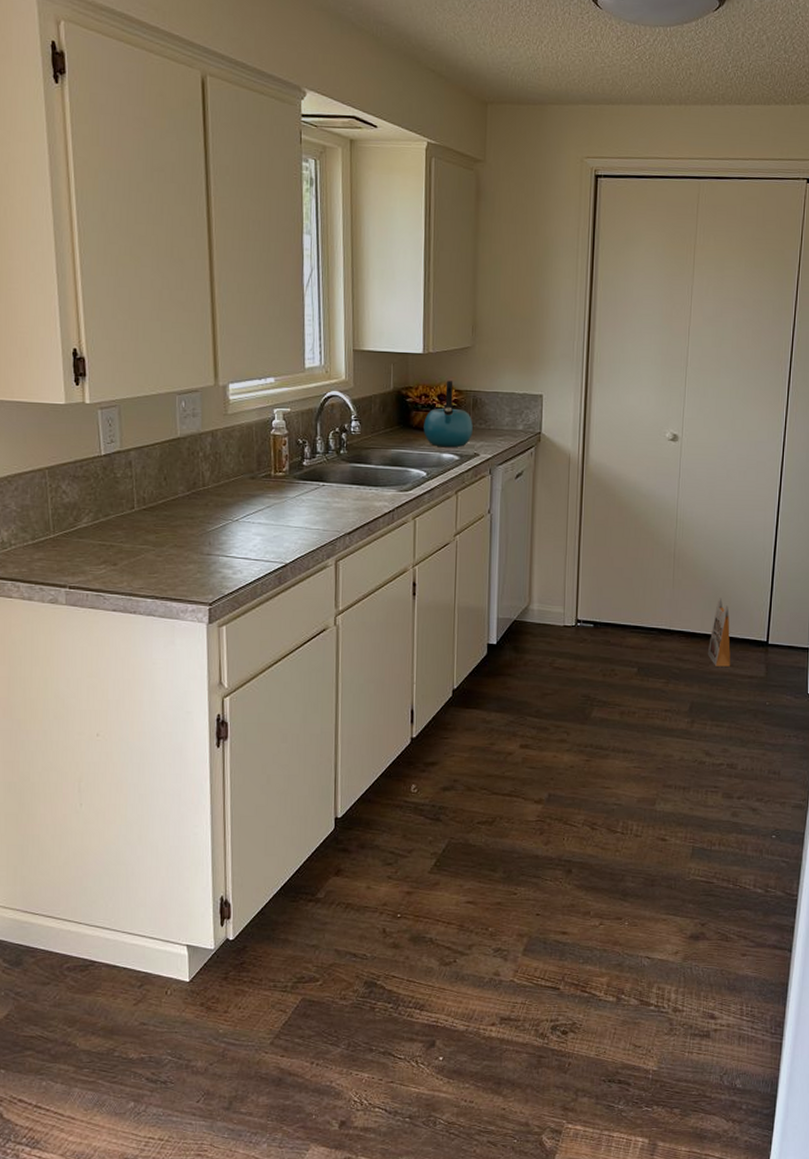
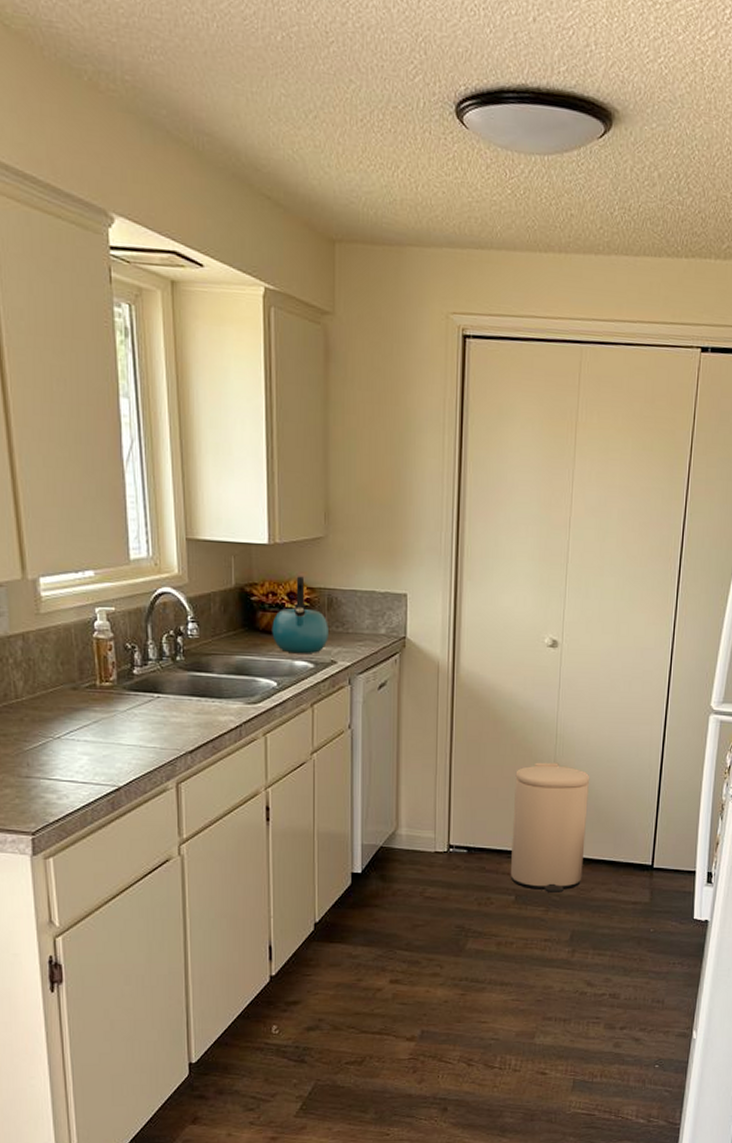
pedal bin: none [633,544,708,666] -> present [510,762,590,892]
shopping bag: present [707,598,731,667] -> none [589,819,614,893]

